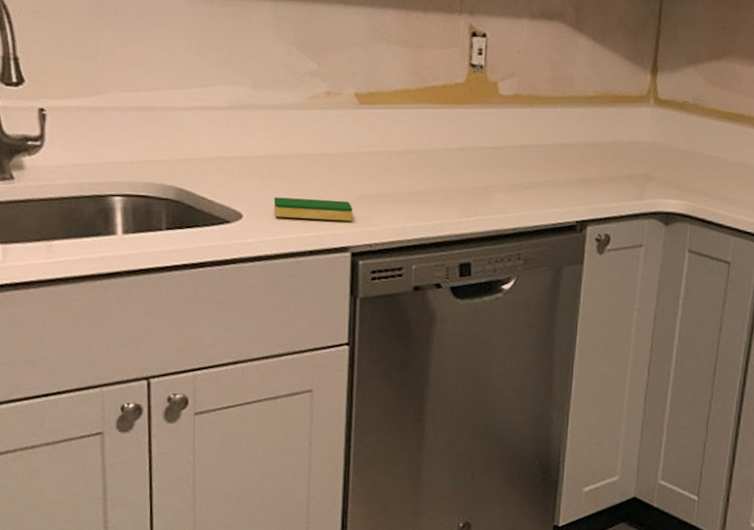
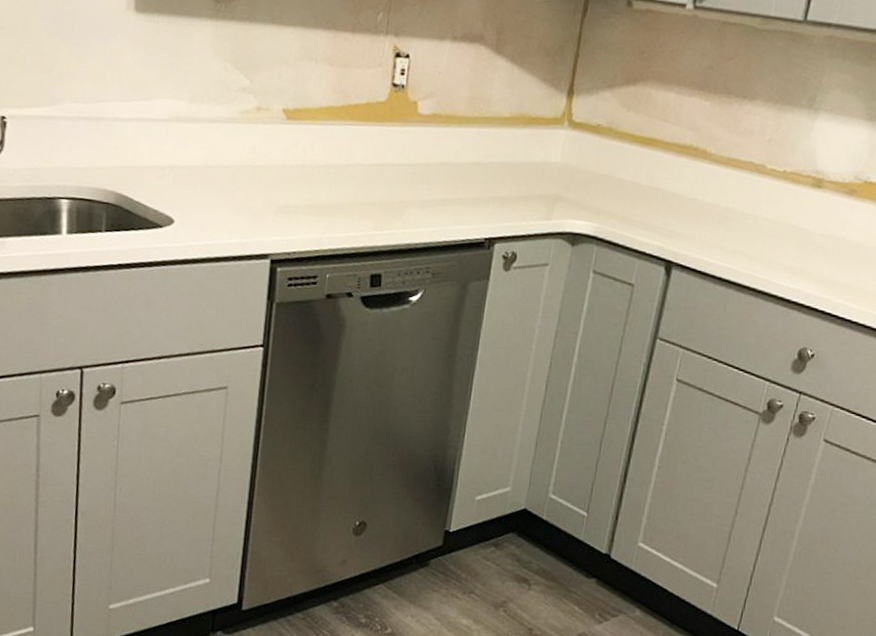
dish sponge: present [273,197,353,222] -> none [202,204,275,231]

